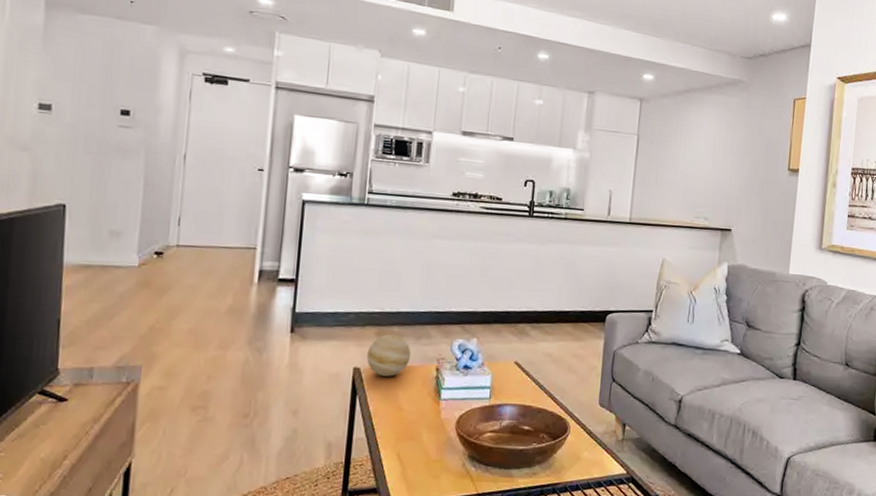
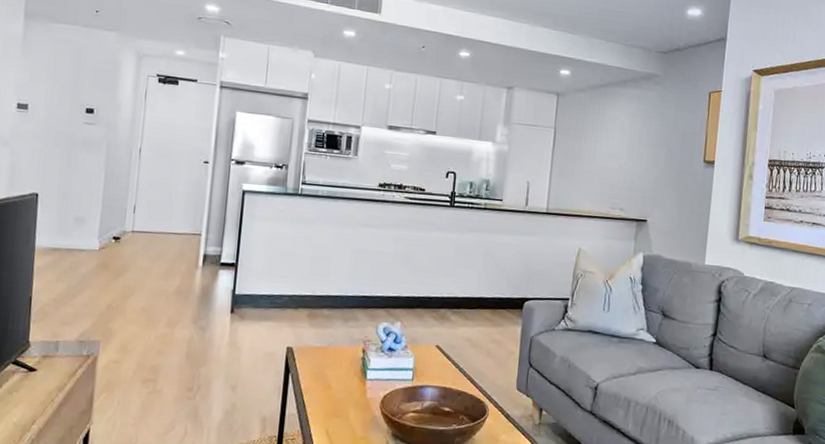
decorative ball: present [367,334,411,377] -> none [299,316,340,357]

